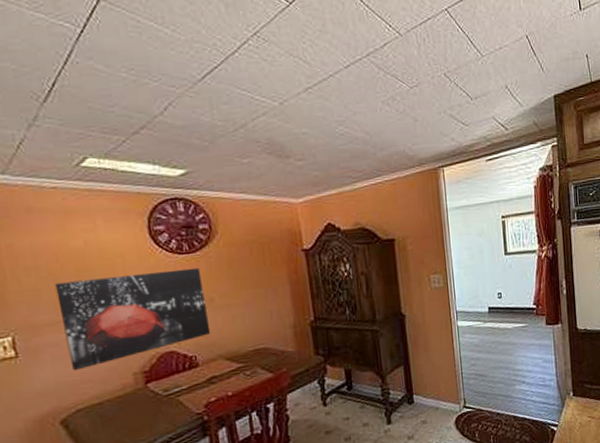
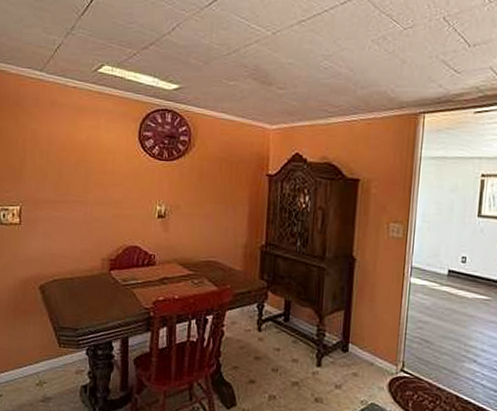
wall art: present [55,267,211,371] -> none [57,168,174,246]

